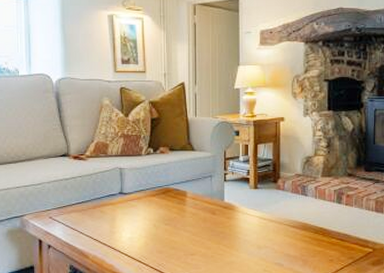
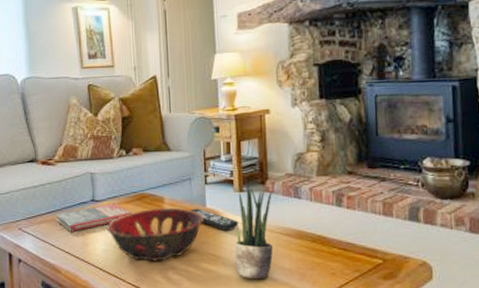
book: none [85,195,157,221] -> present [56,202,132,232]
decorative bowl: none [133,201,221,249] -> present [106,207,203,262]
remote control: none [210,202,252,223] -> present [190,208,238,232]
potted plant: none [247,181,283,264] -> present [234,183,274,278]

